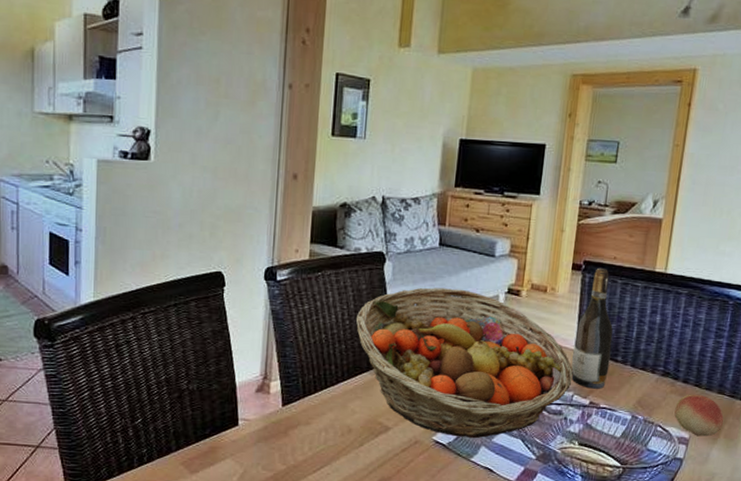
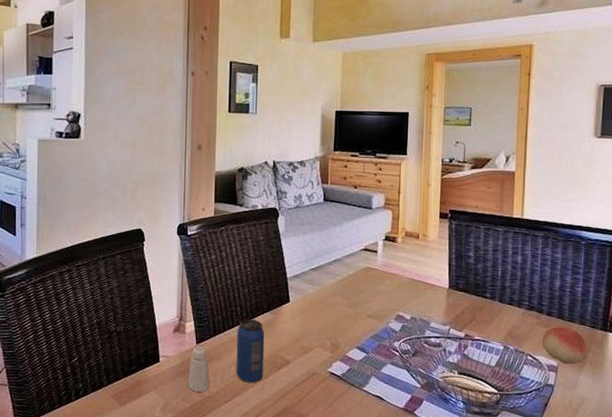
saltshaker: none [271,409,296,460] -> present [188,346,210,392]
beverage can: none [327,379,363,451] -> present [236,319,265,383]
fruit basket: present [356,288,573,439] -> none [257,237,448,370]
wine bottle: present [571,267,613,389] -> none [446,215,481,323]

